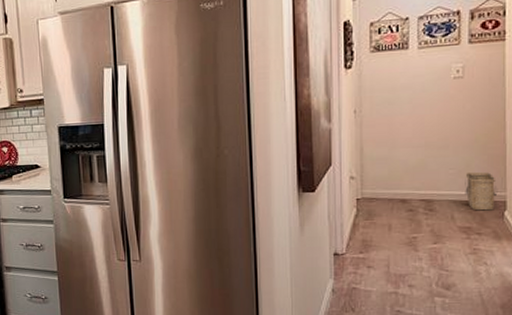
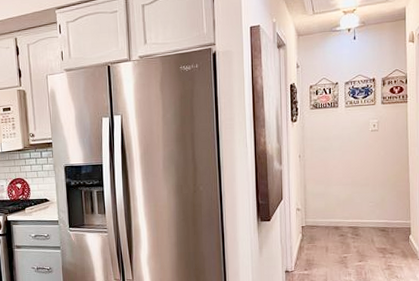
basket: present [465,172,498,211] -> none [381,205,405,235]

